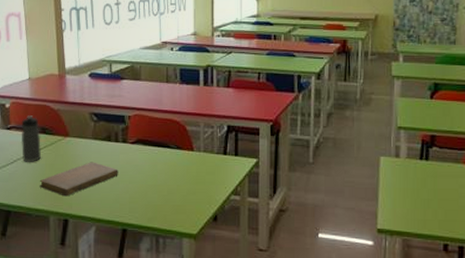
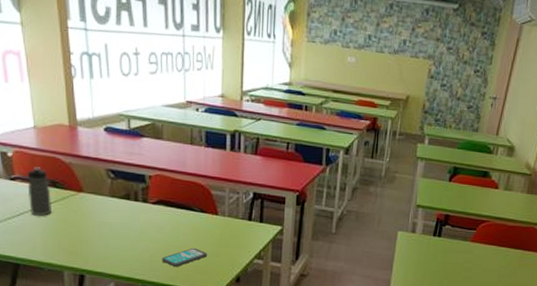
notebook: present [39,162,118,197] -> none [51,219,138,253]
smartphone: none [141,186,184,207] -> present [162,247,207,267]

